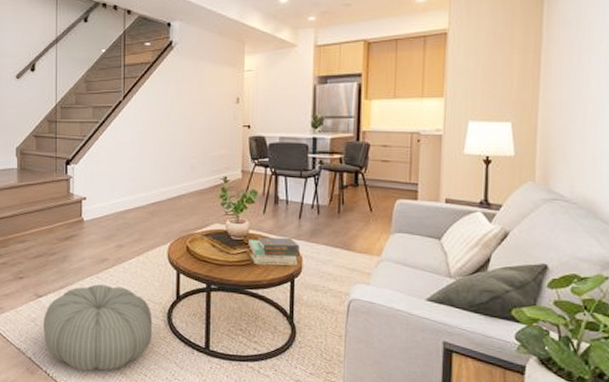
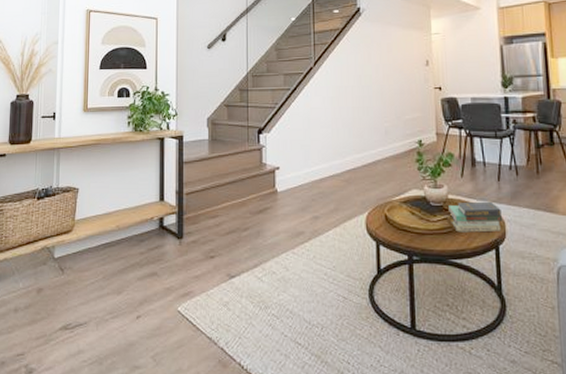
pouf: present [42,284,153,372] -> none [235,261,354,362]

